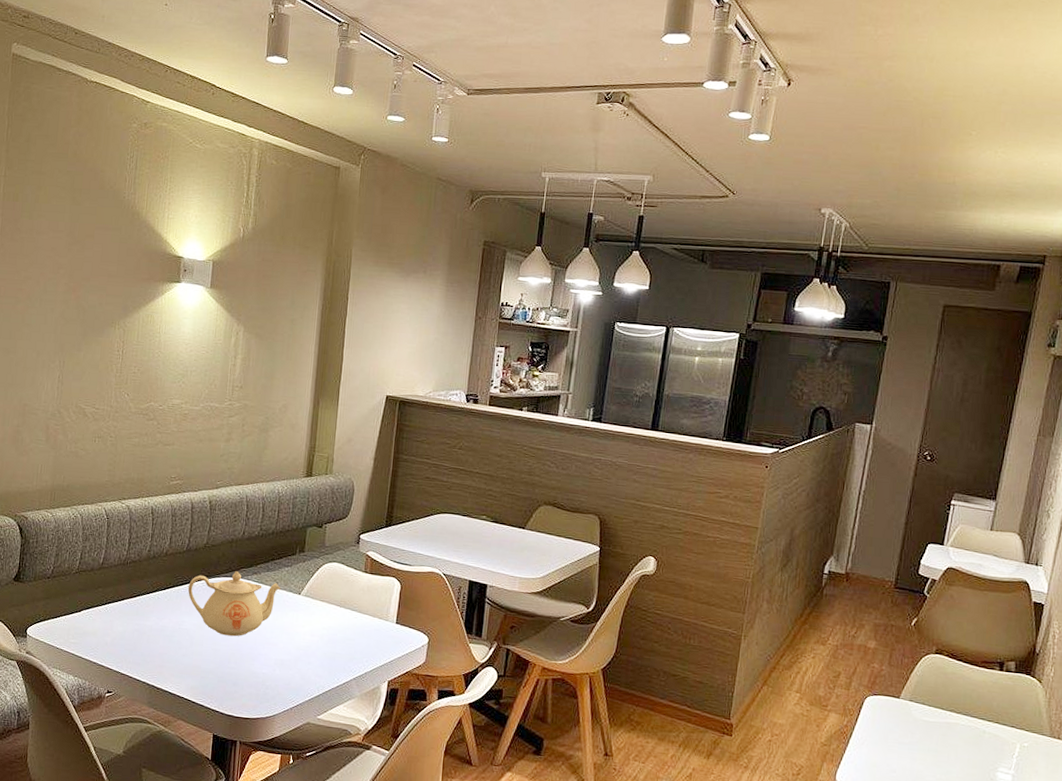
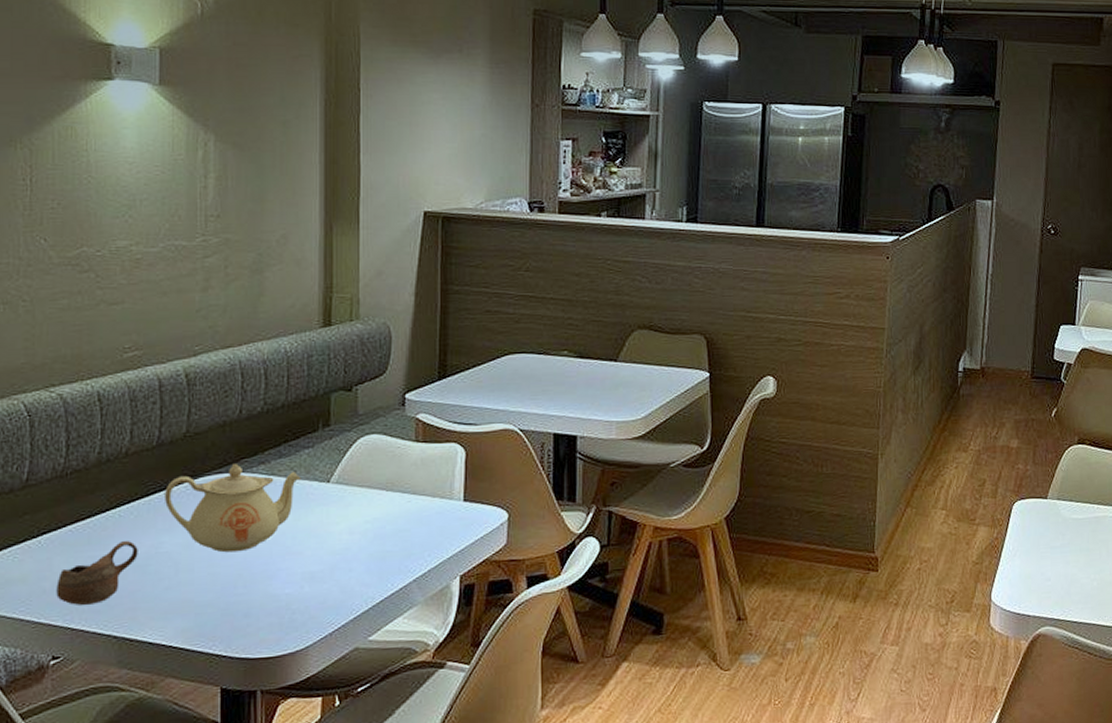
cup: none [114,616,168,658] -> present [56,541,138,605]

